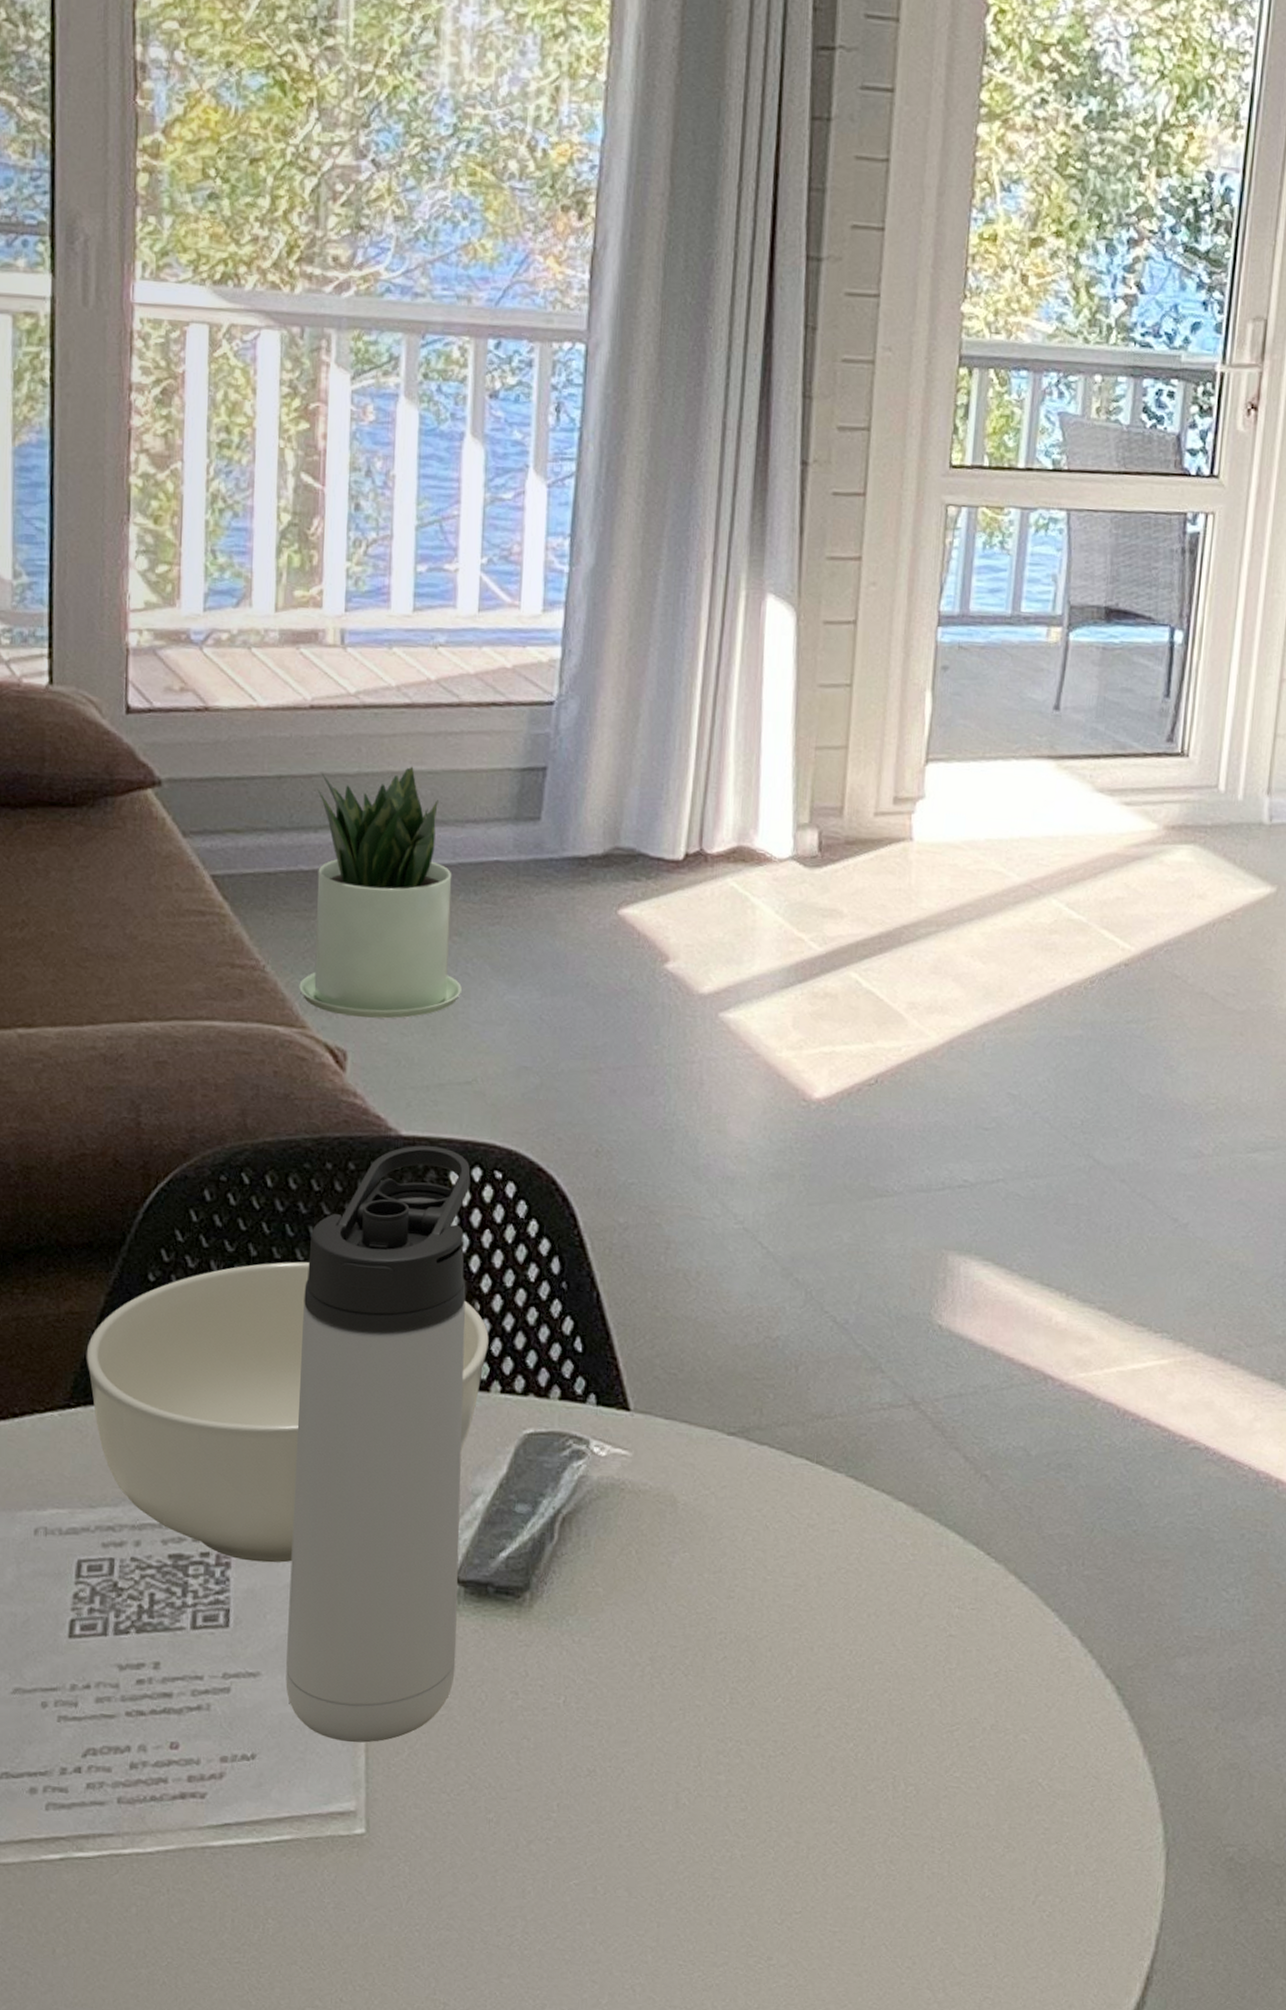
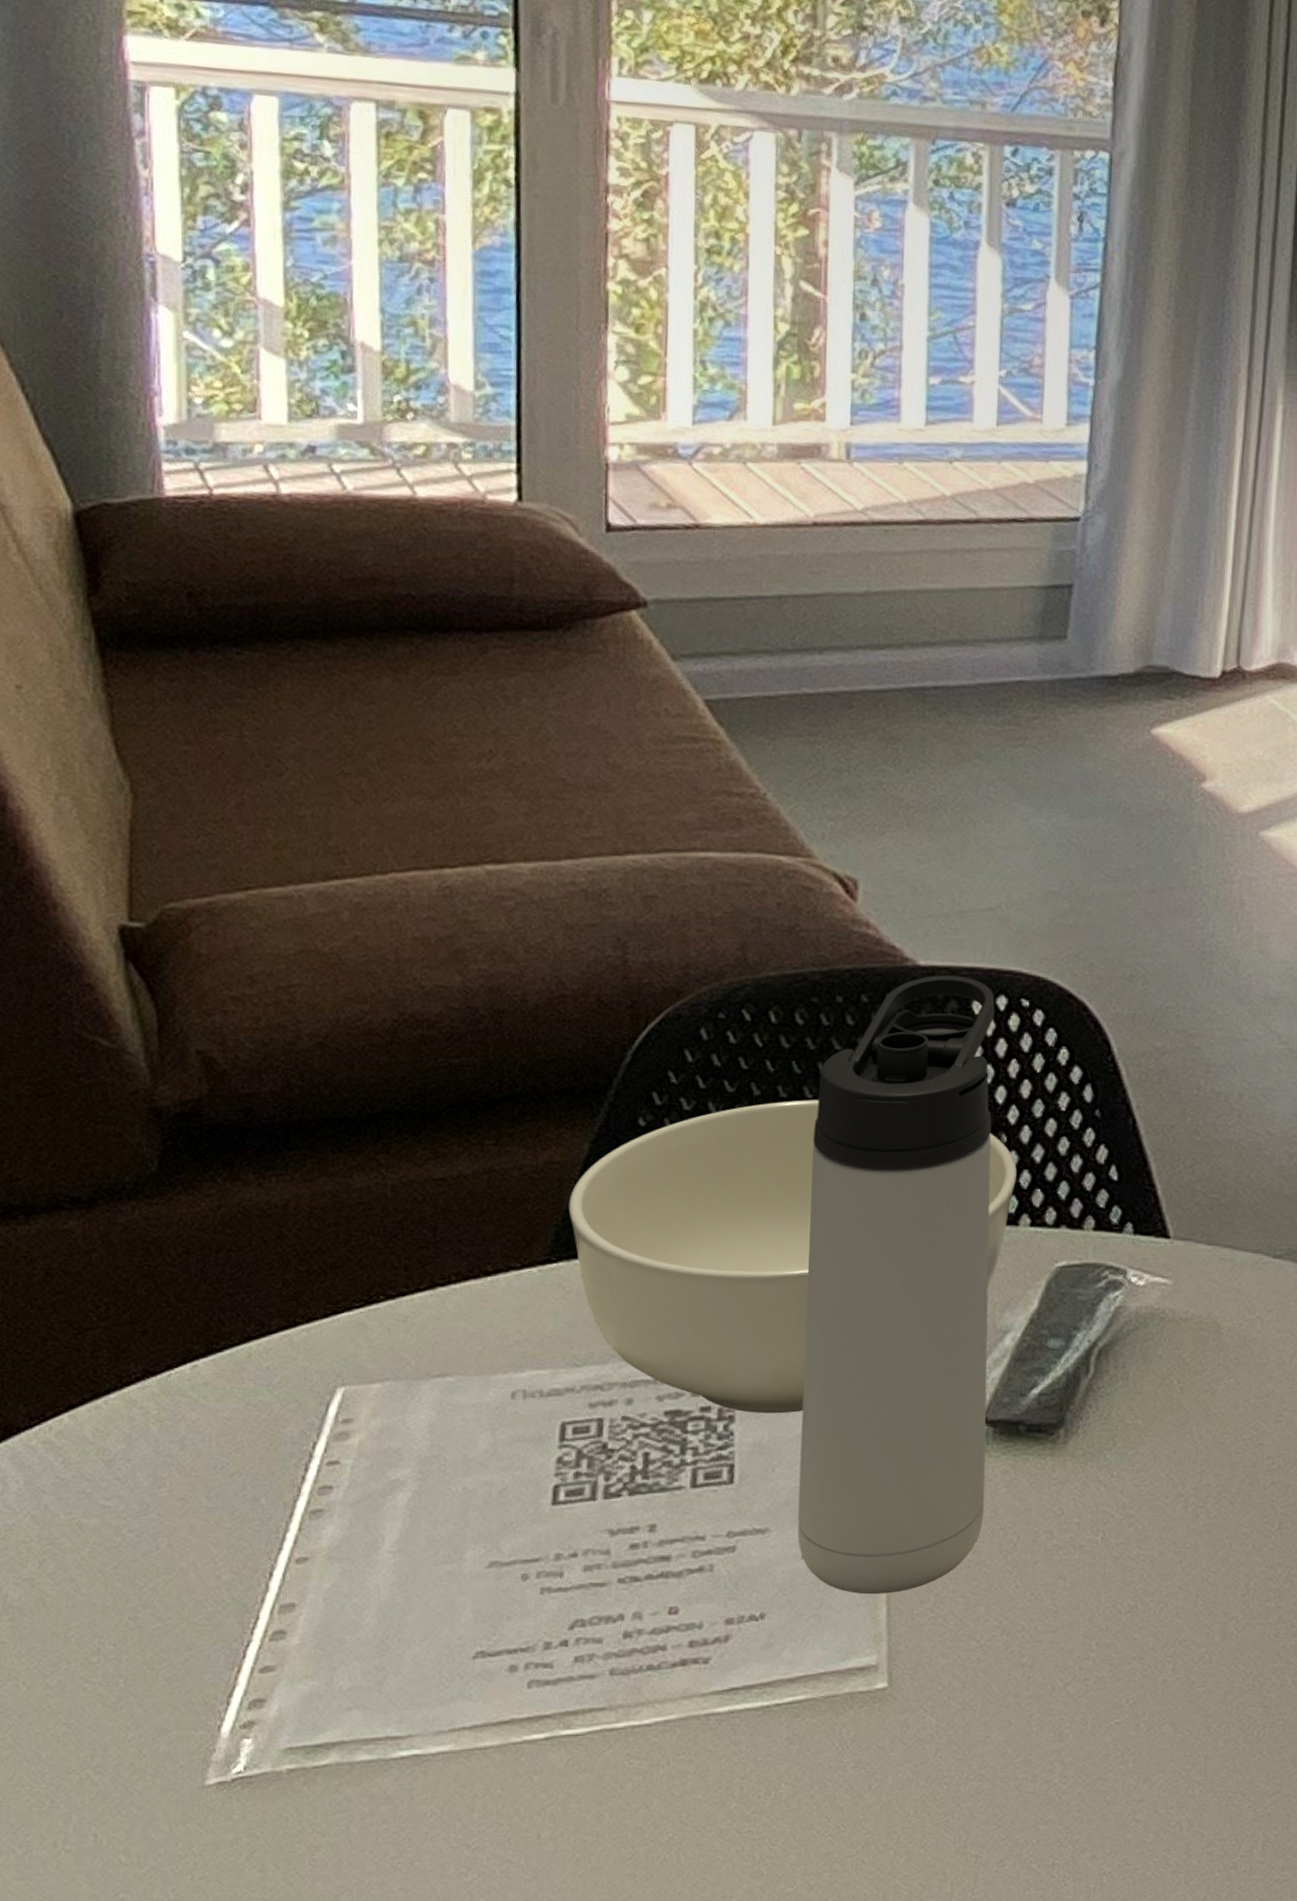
planter: present [299,766,463,1019] -> none [804,584,984,846]

